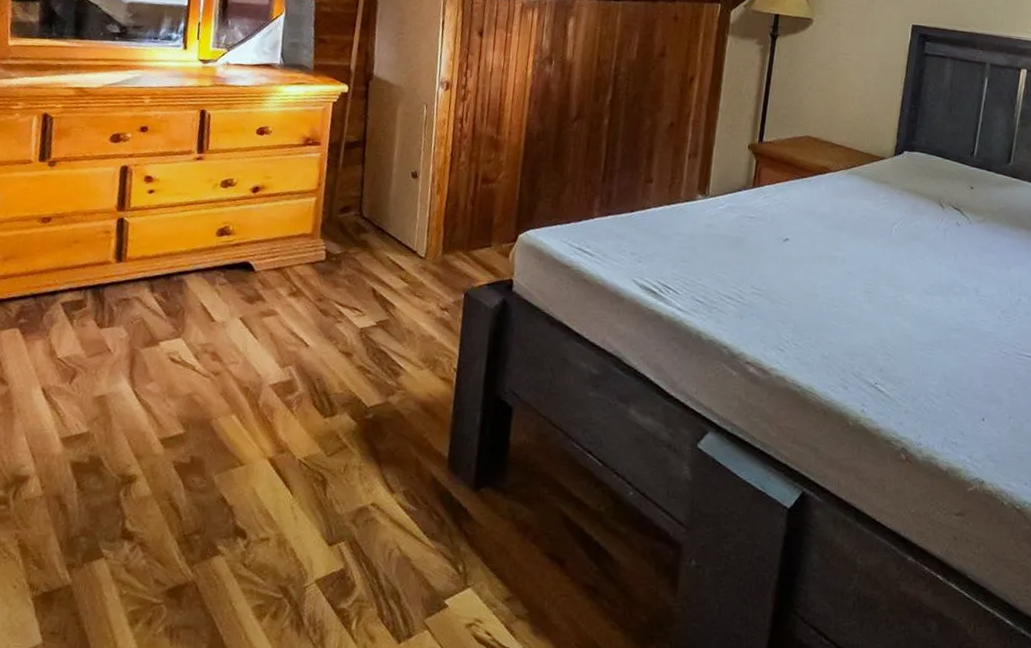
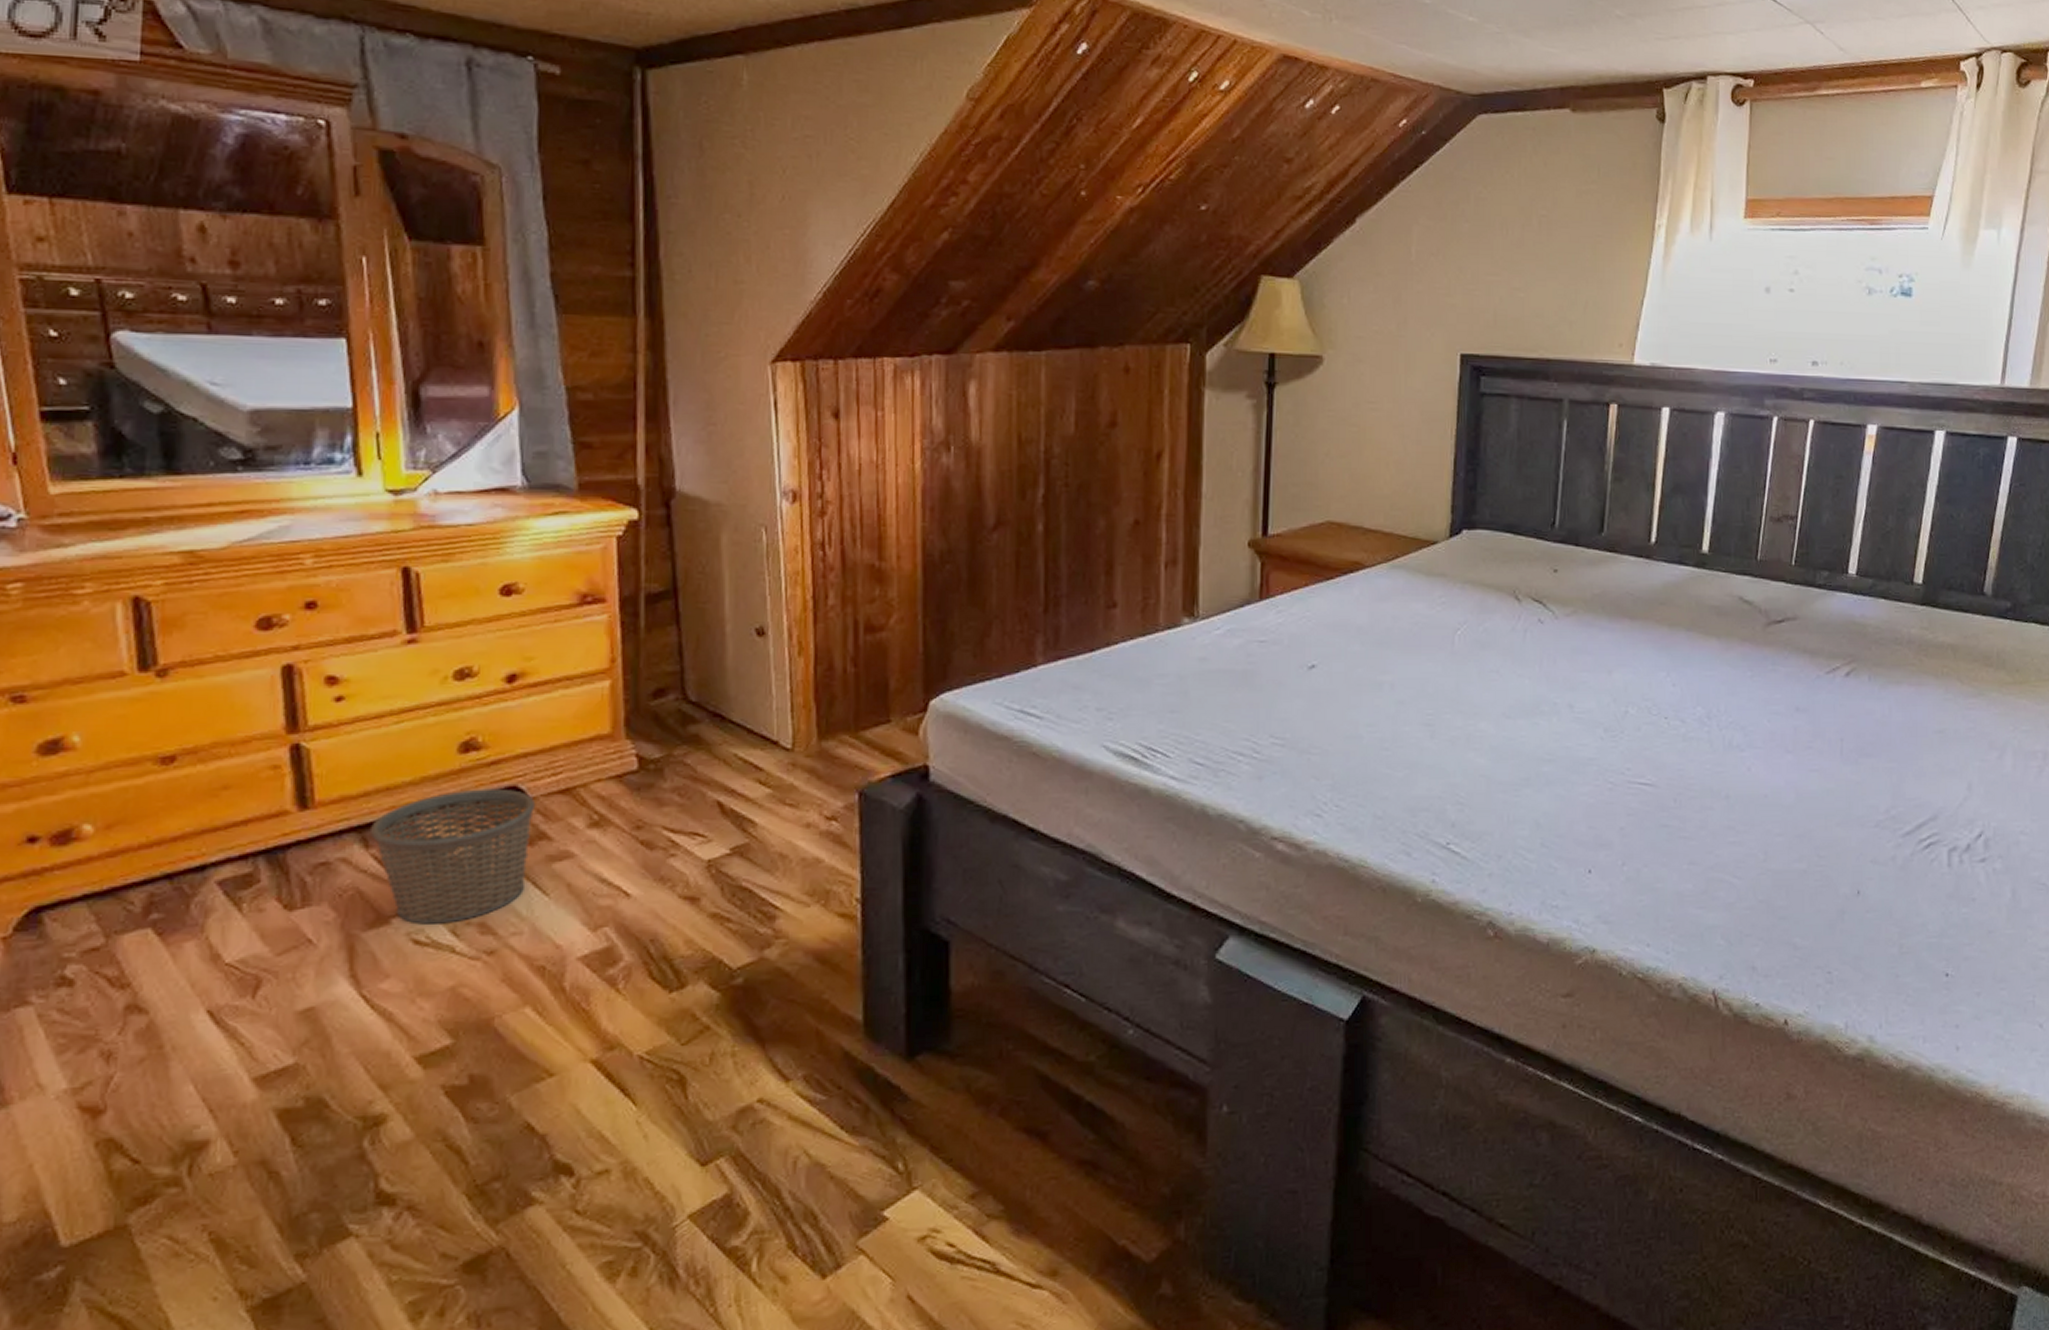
basket: none [155,261,259,350] -> present [369,788,536,925]

